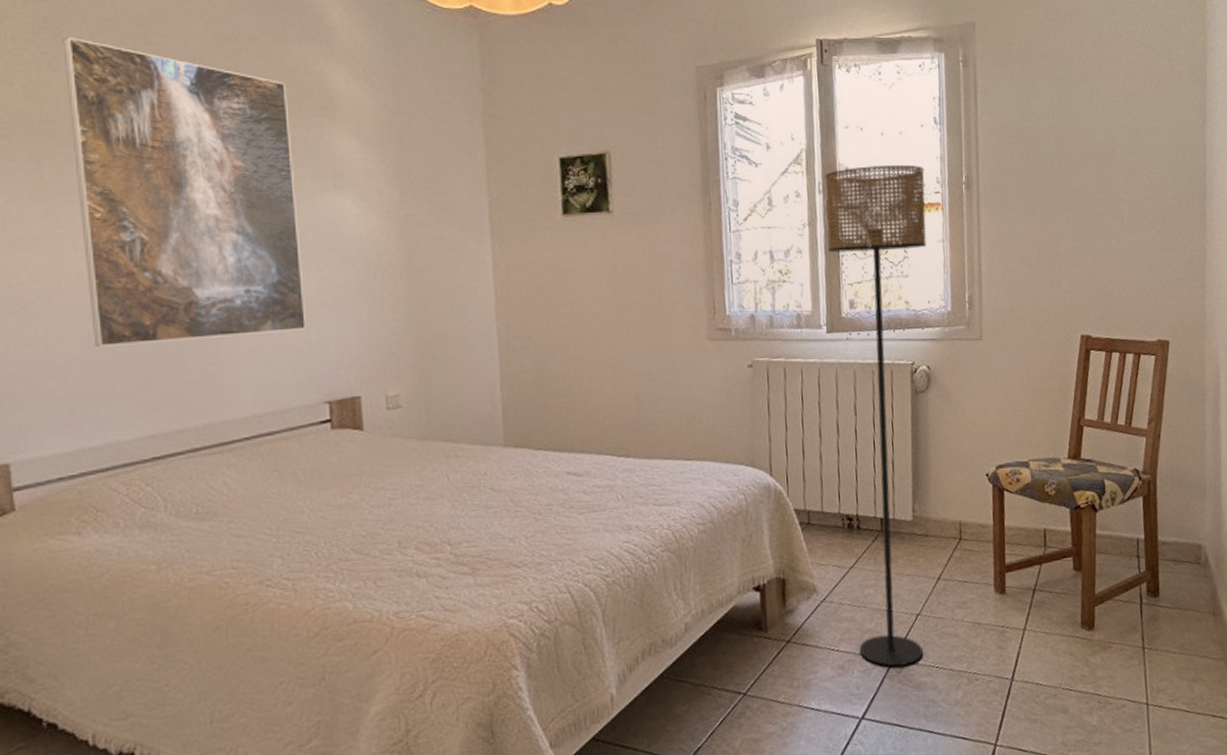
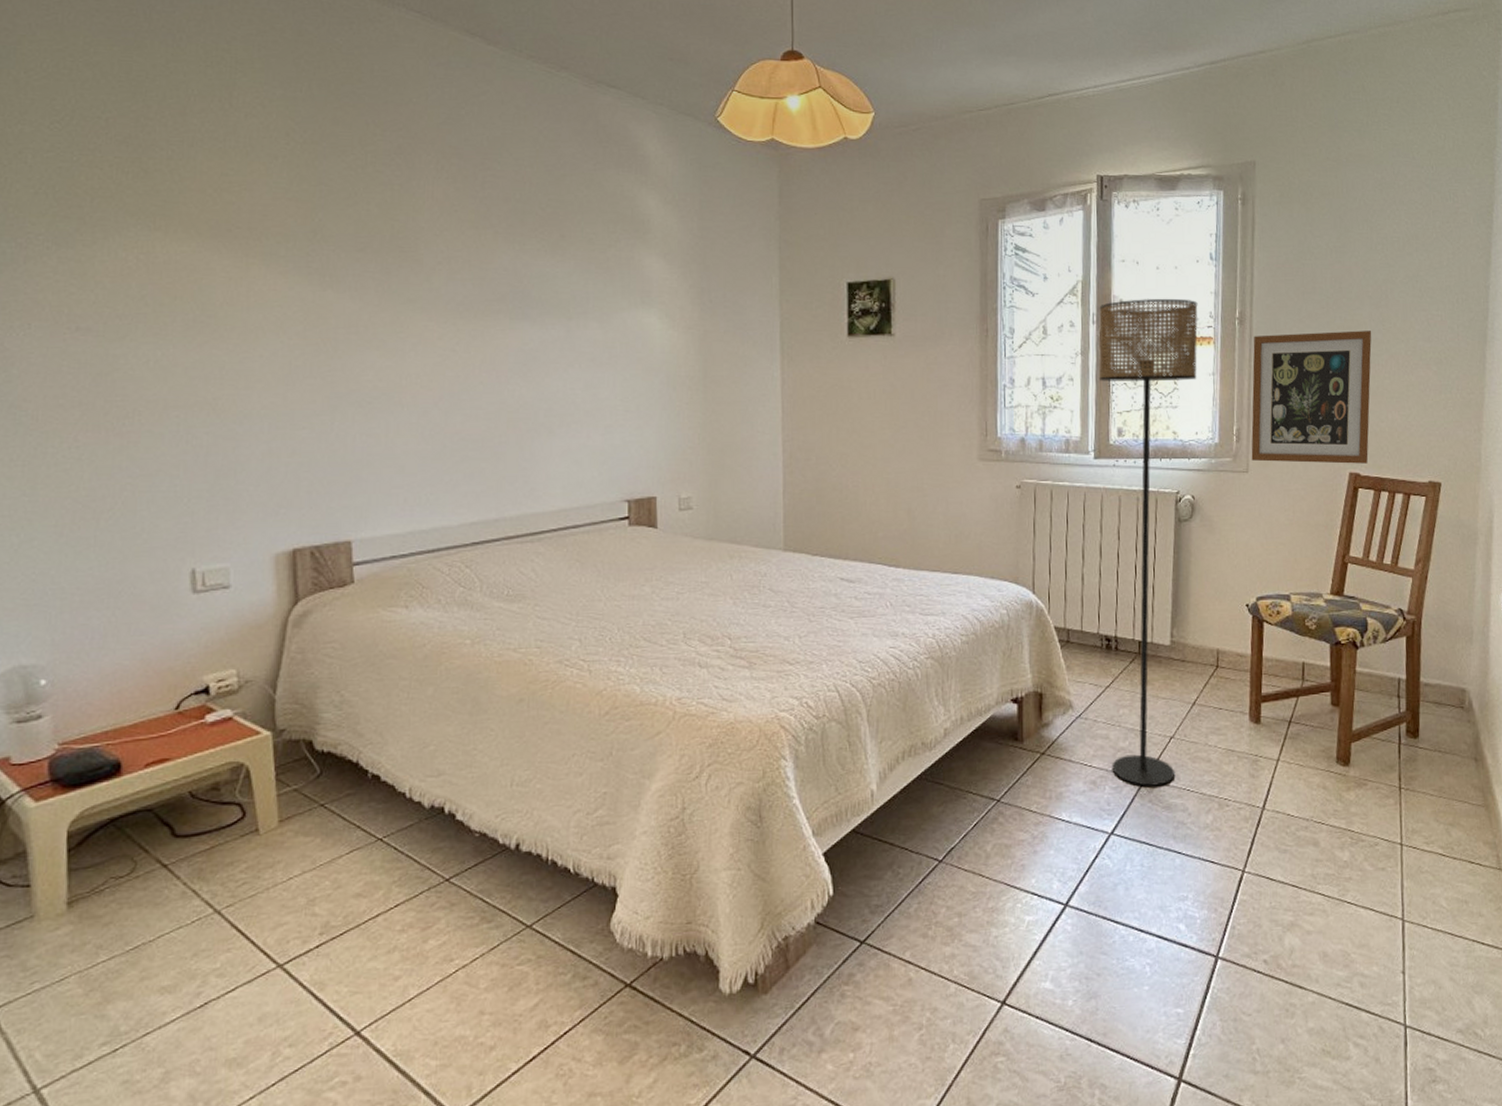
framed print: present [63,37,306,348] -> none [413,163,611,441]
wall art: none [981,191,1099,328] -> present [1251,330,1372,464]

